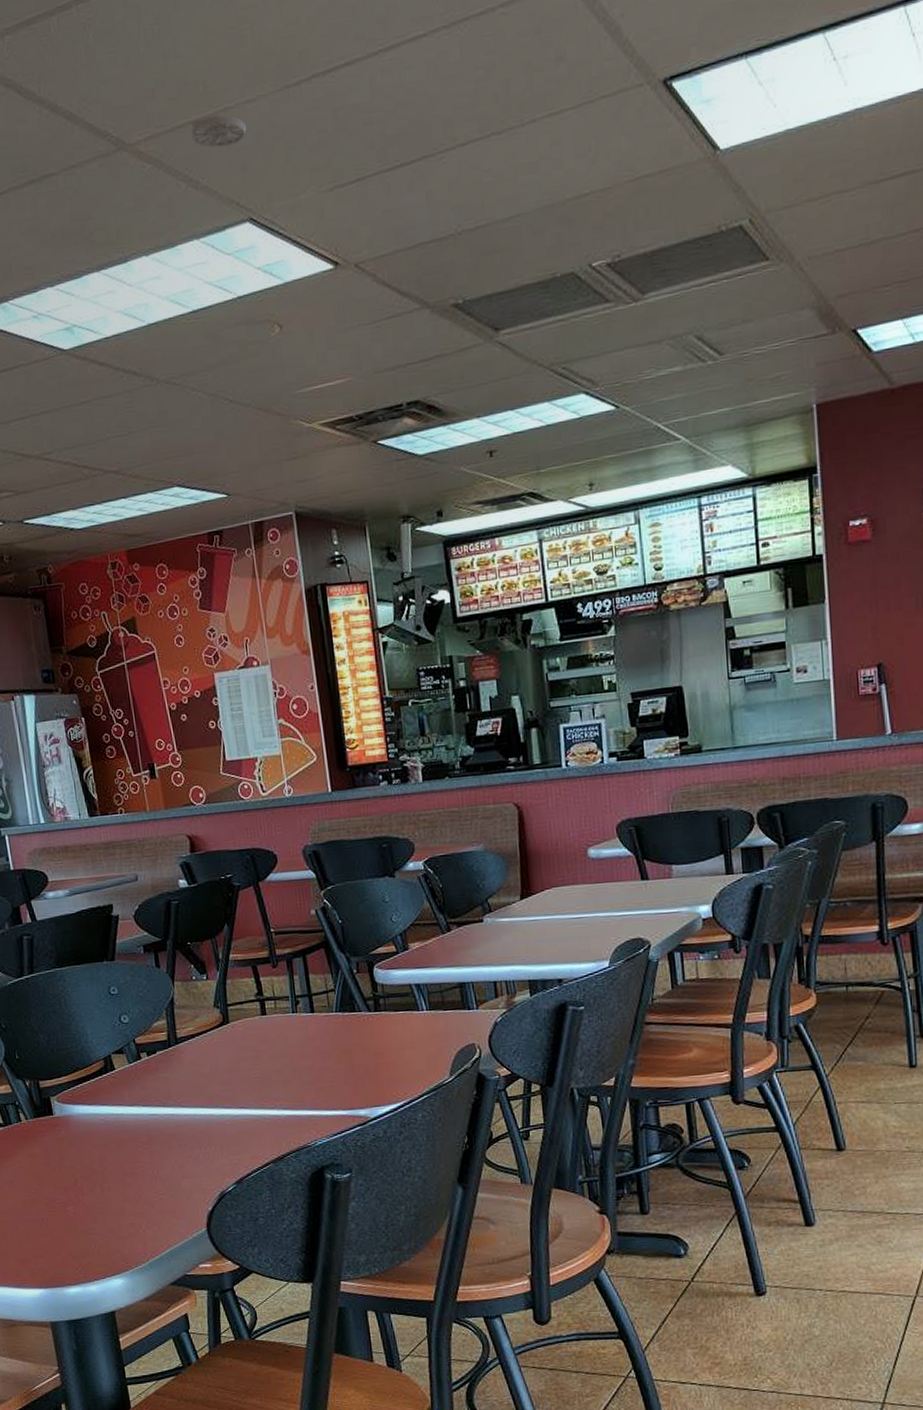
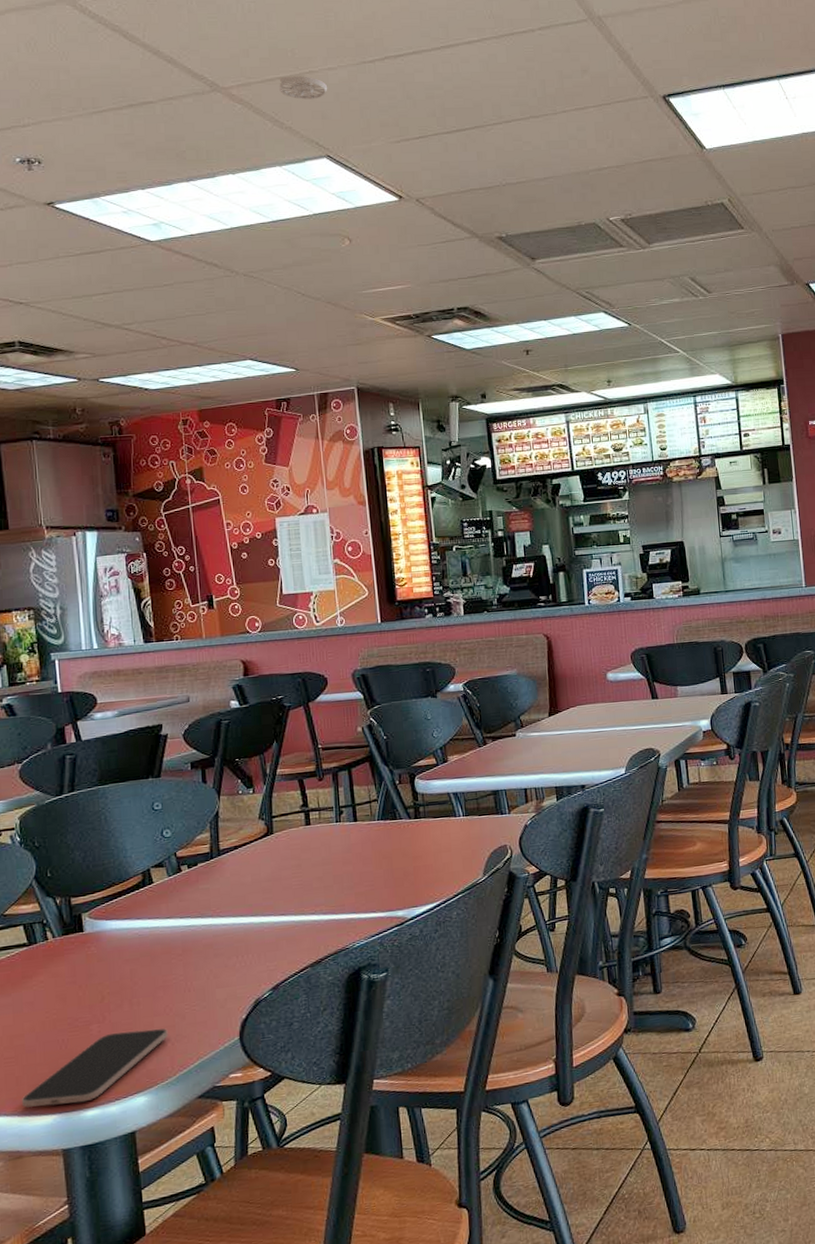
smartphone: none [10,1214,139,1280] -> present [21,1028,168,1108]

